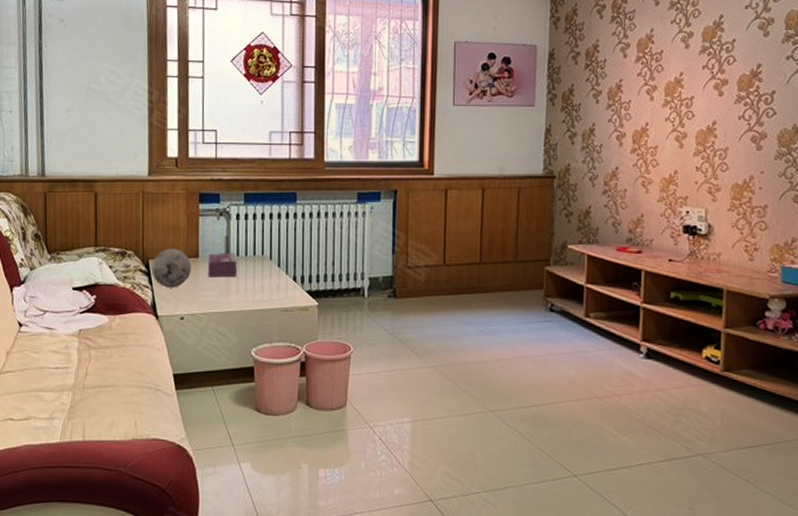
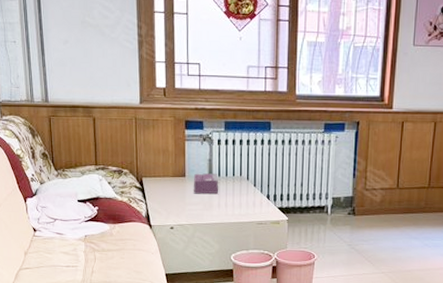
decorative orb: present [152,249,191,288] -> none [145,168,179,202]

